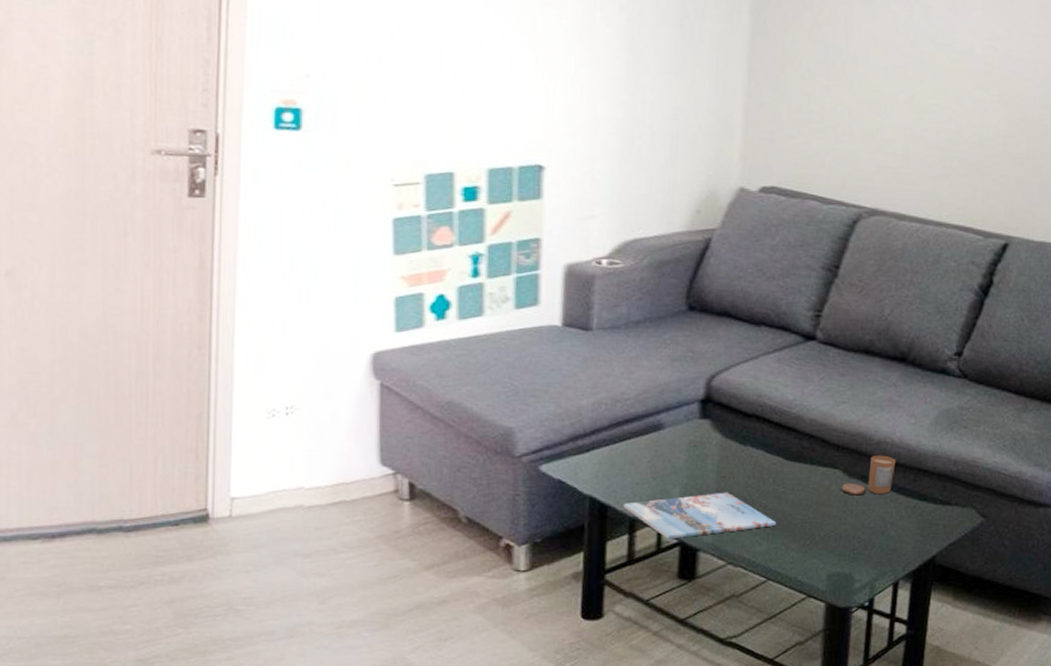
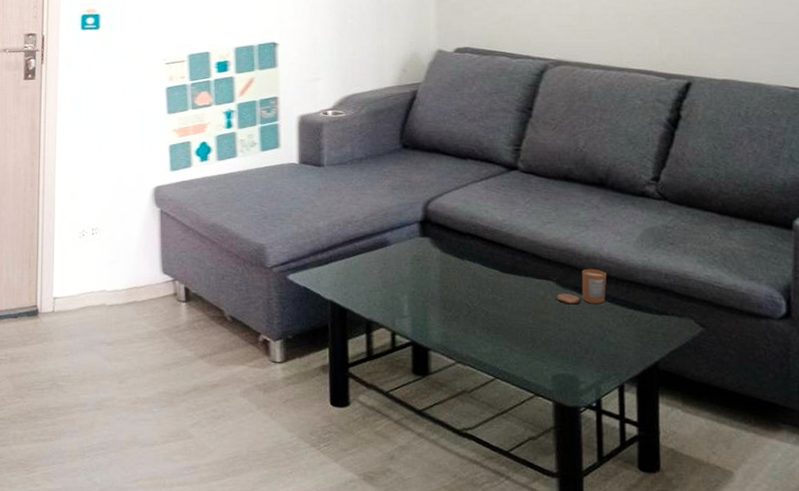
magazine: present [623,492,777,539] -> none [359,299,499,339]

